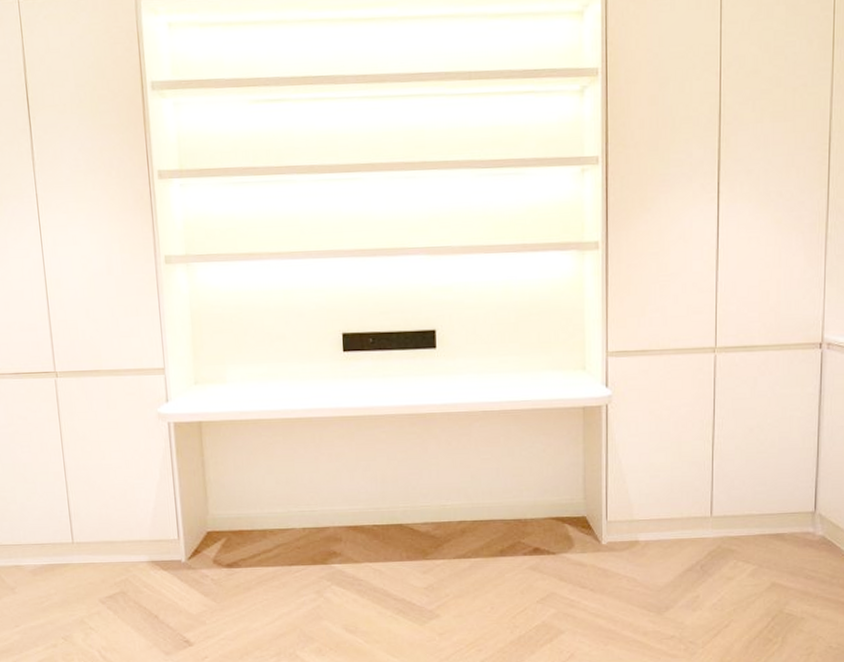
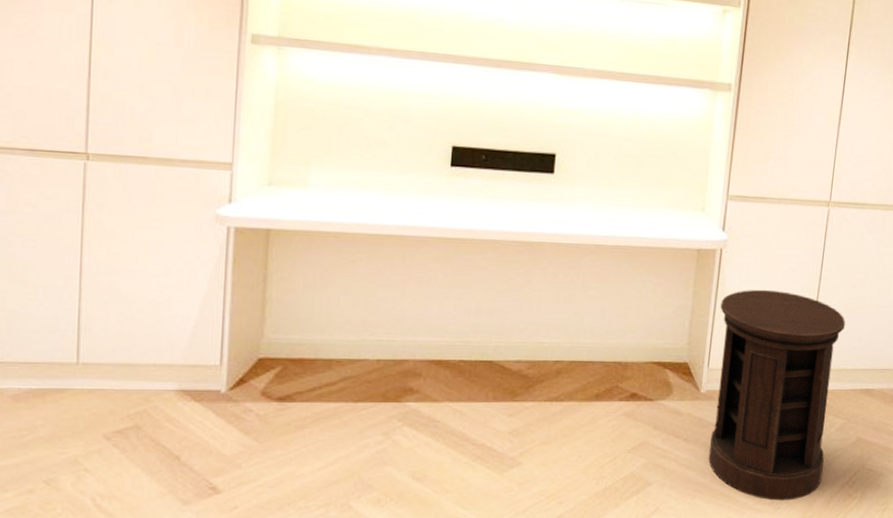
side table: none [612,441,747,646] -> present [708,289,846,501]

